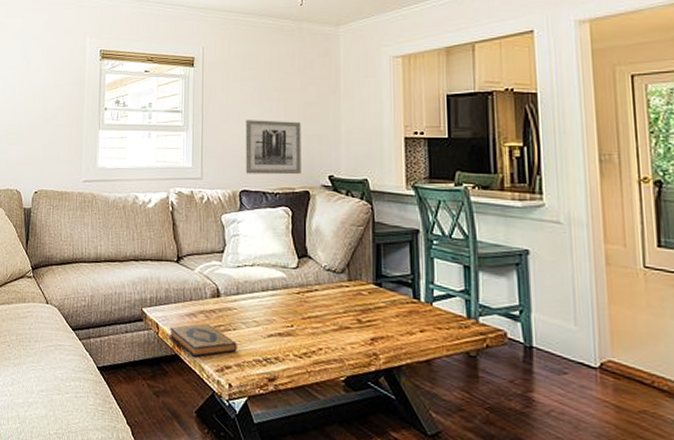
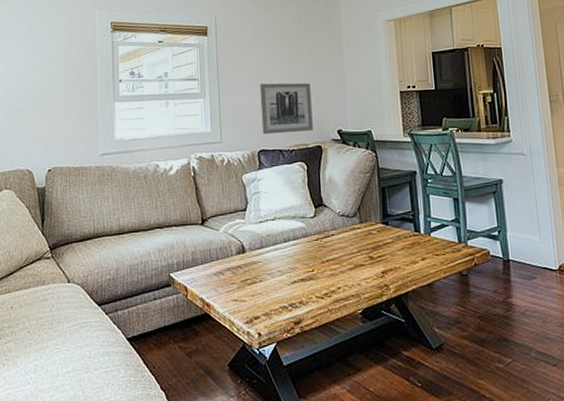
hardback book: present [169,323,237,357] -> none [198,279,264,313]

